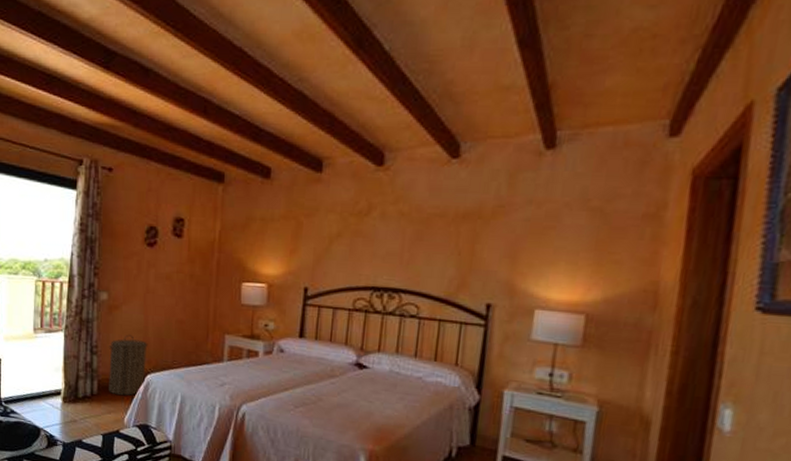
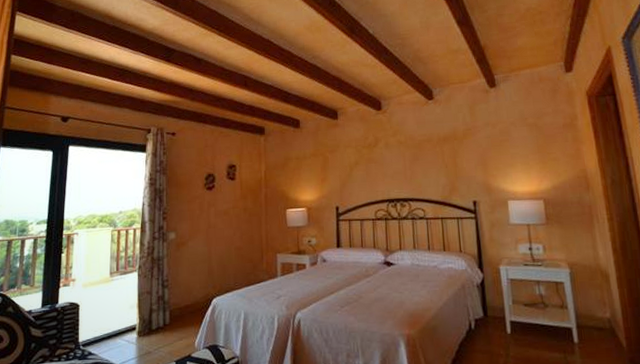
laundry hamper: present [109,334,148,396] -> none [178,265,212,322]

